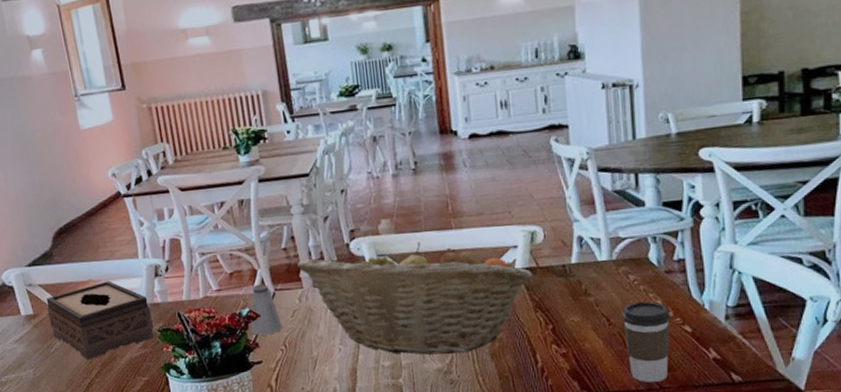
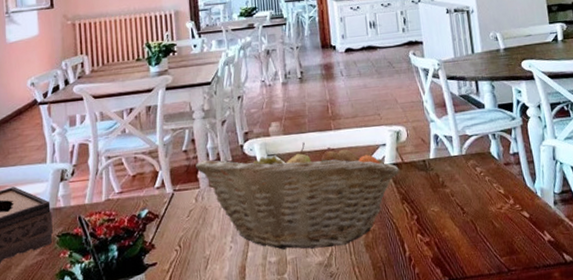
saltshaker: present [251,284,283,336] -> none [148,185,179,237]
coffee cup: present [621,301,670,382] -> none [472,191,514,266]

